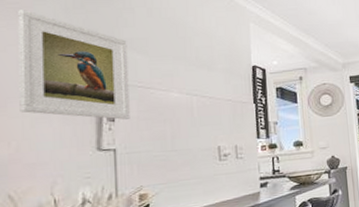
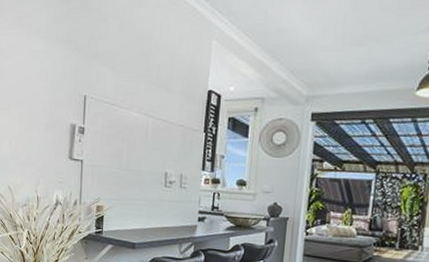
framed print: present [18,10,130,120] -> none [18,19,100,133]

